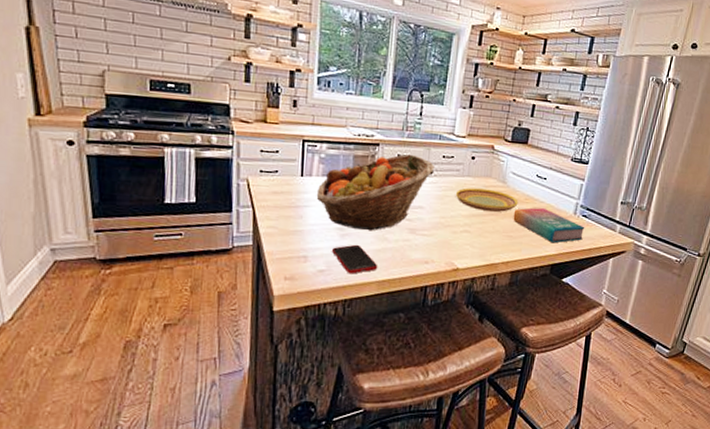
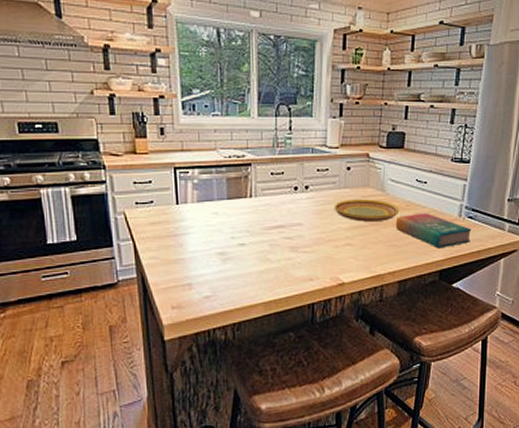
fruit basket: present [316,154,434,231] -> none [193,172,309,253]
cell phone: present [332,244,378,274] -> none [216,267,263,298]

